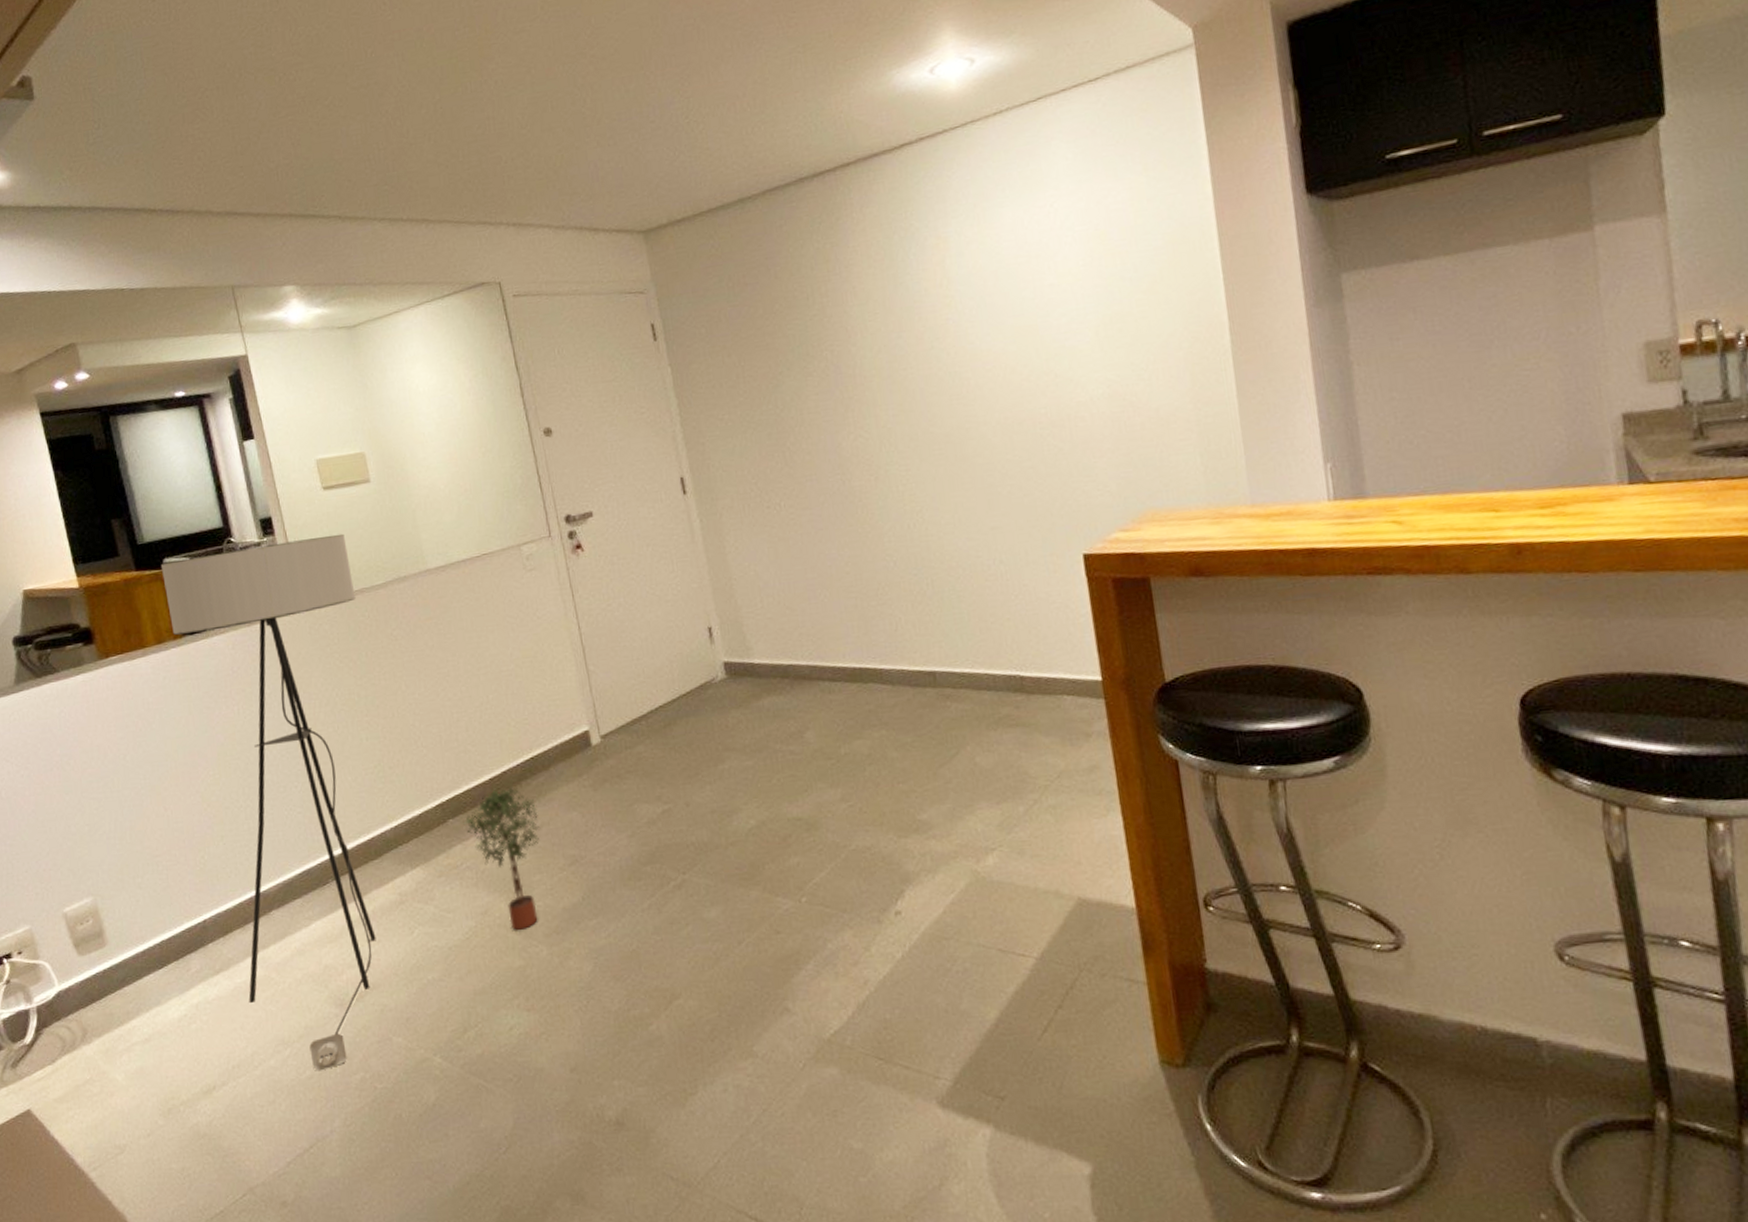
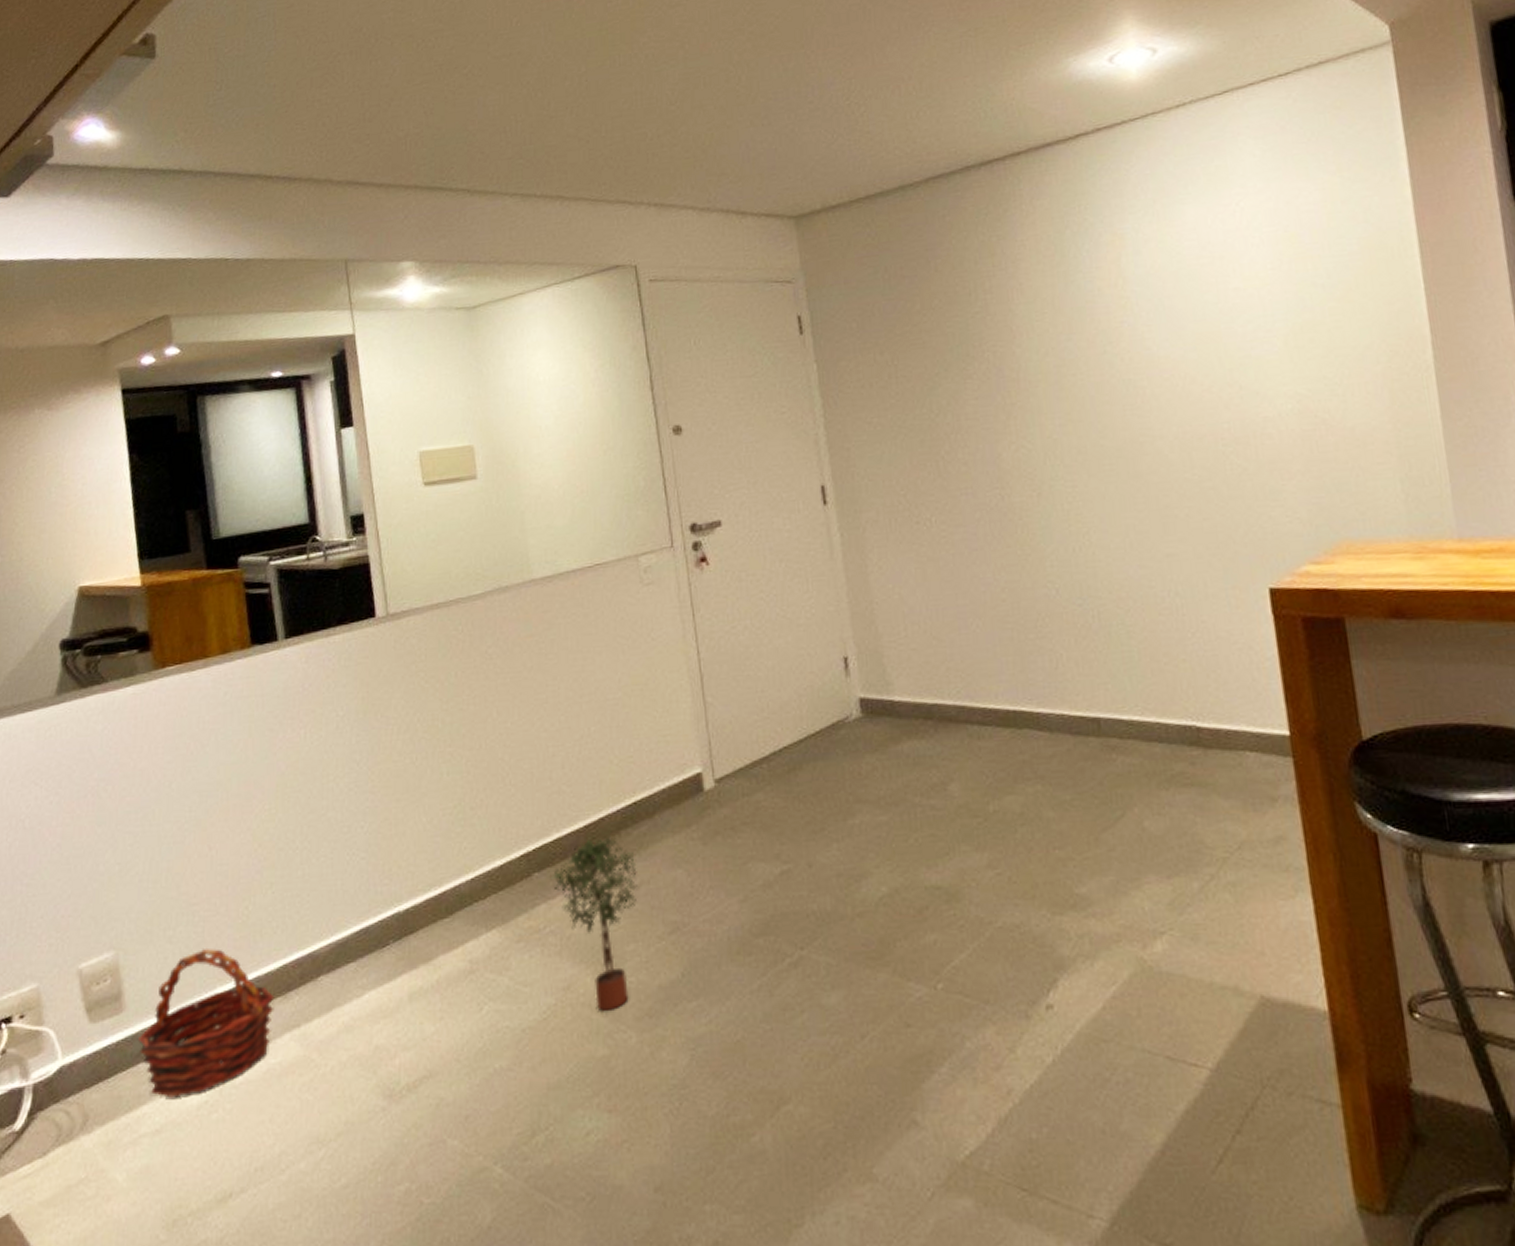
basket: none [121,891,236,1013] -> present [137,947,275,1098]
floor lamp: present [160,533,376,1071] -> none [235,535,450,1179]

